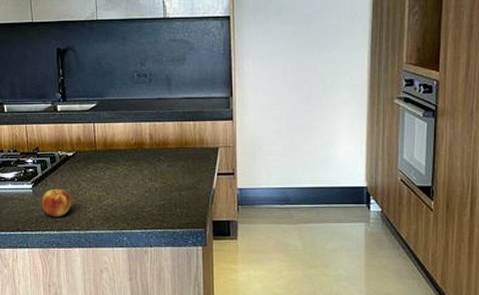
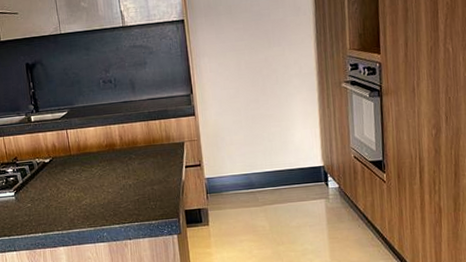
fruit: present [41,188,72,217] -> none [24,193,53,221]

